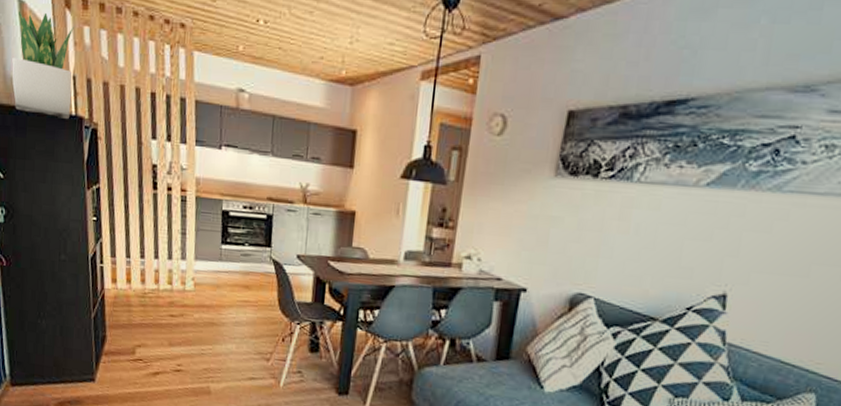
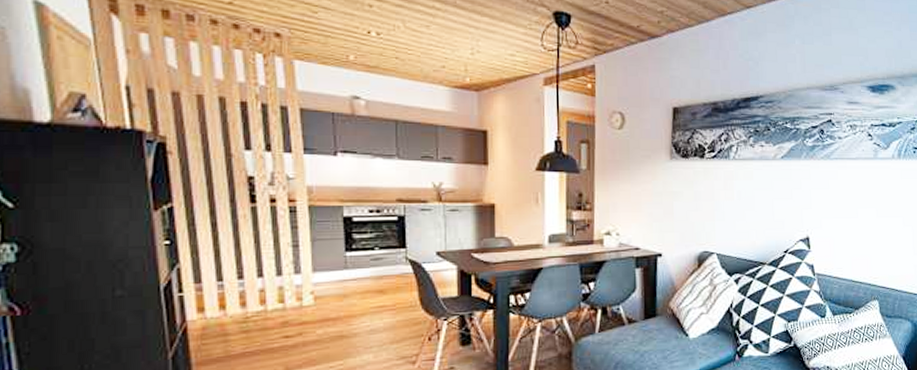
planter: present [12,11,74,120] -> none [25,15,125,135]

